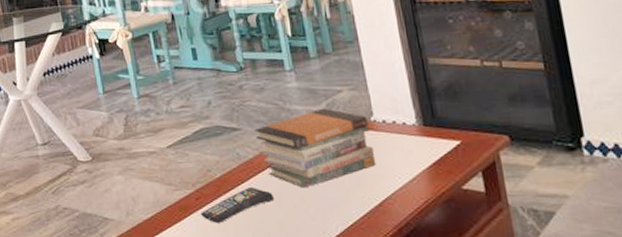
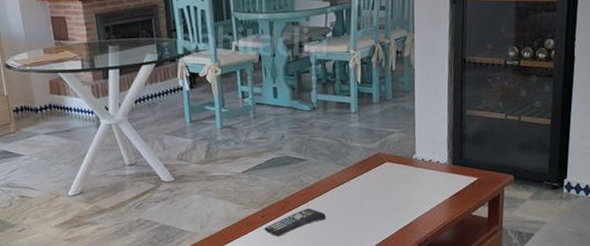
book stack: present [254,108,376,188] -> none [318,146,411,210]

